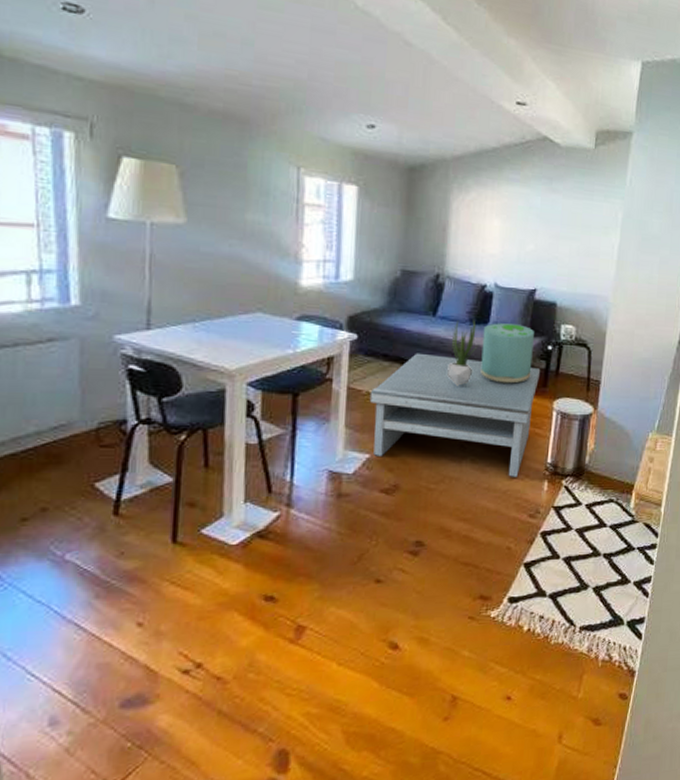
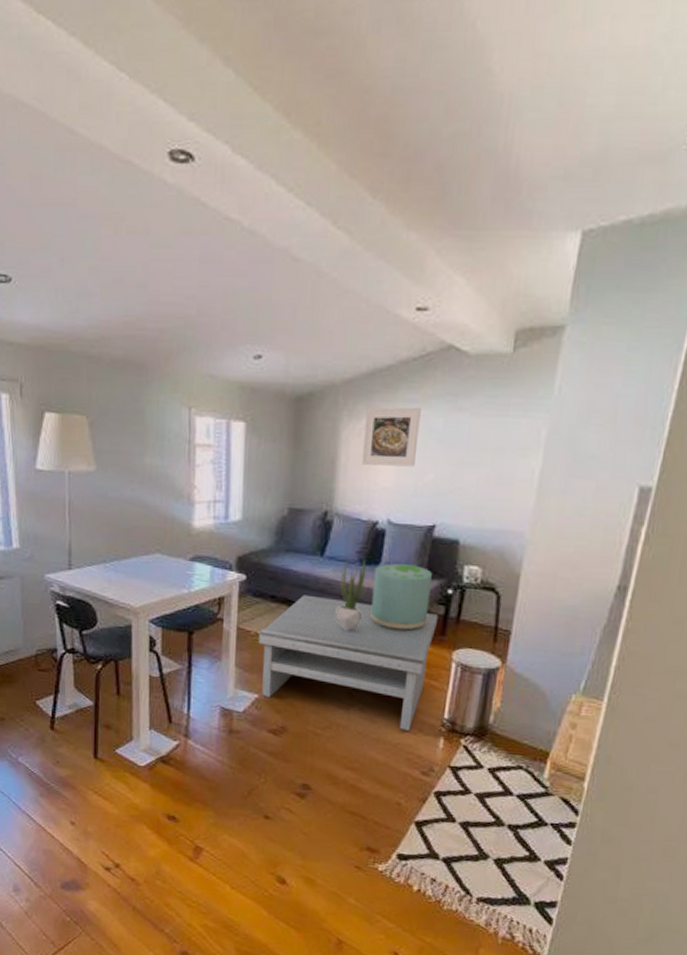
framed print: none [470,183,522,238] -> present [361,407,421,467]

